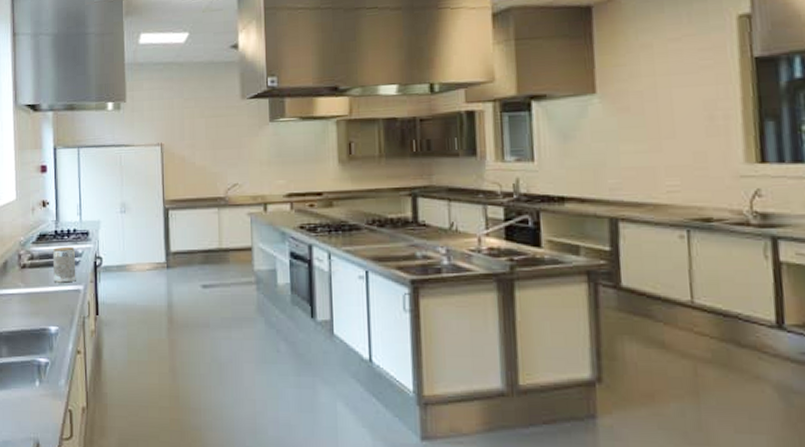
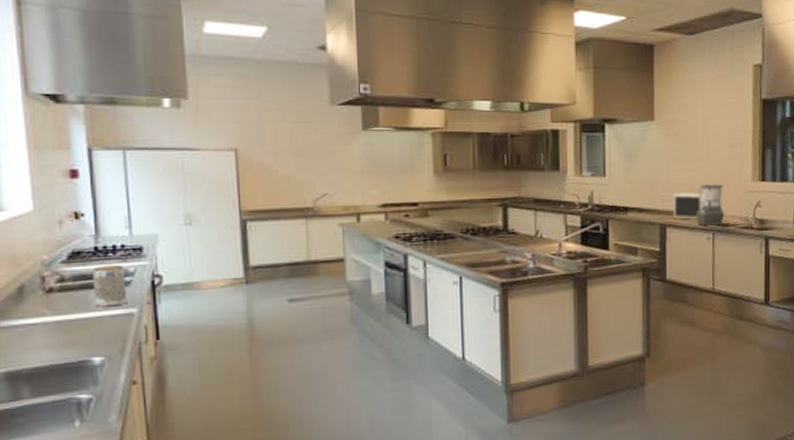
microwave: none [626,177,703,214] -> present [673,191,725,221]
blender: none [660,167,705,222] -> present [696,184,725,227]

